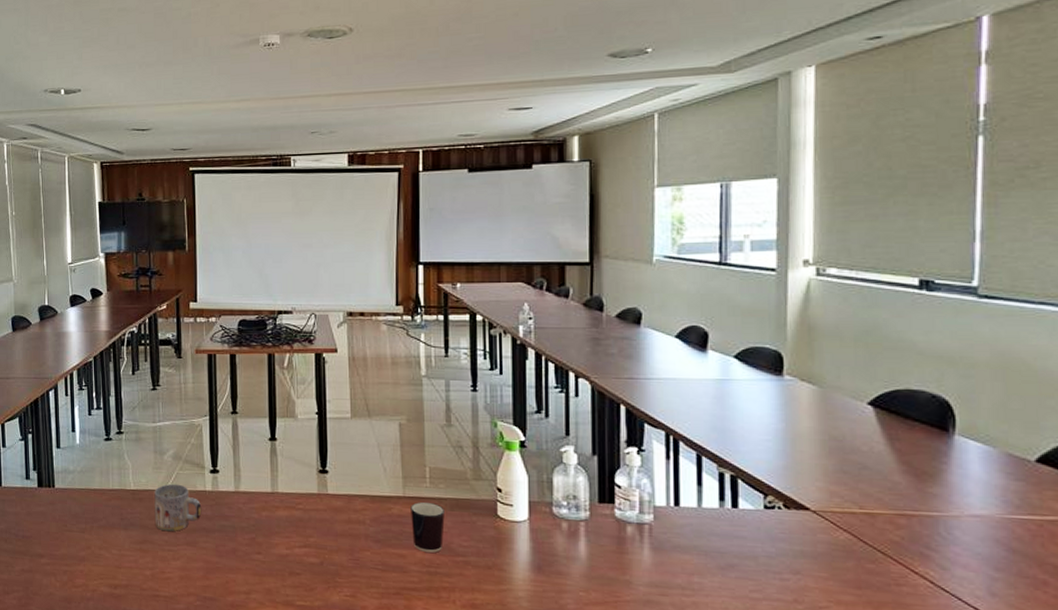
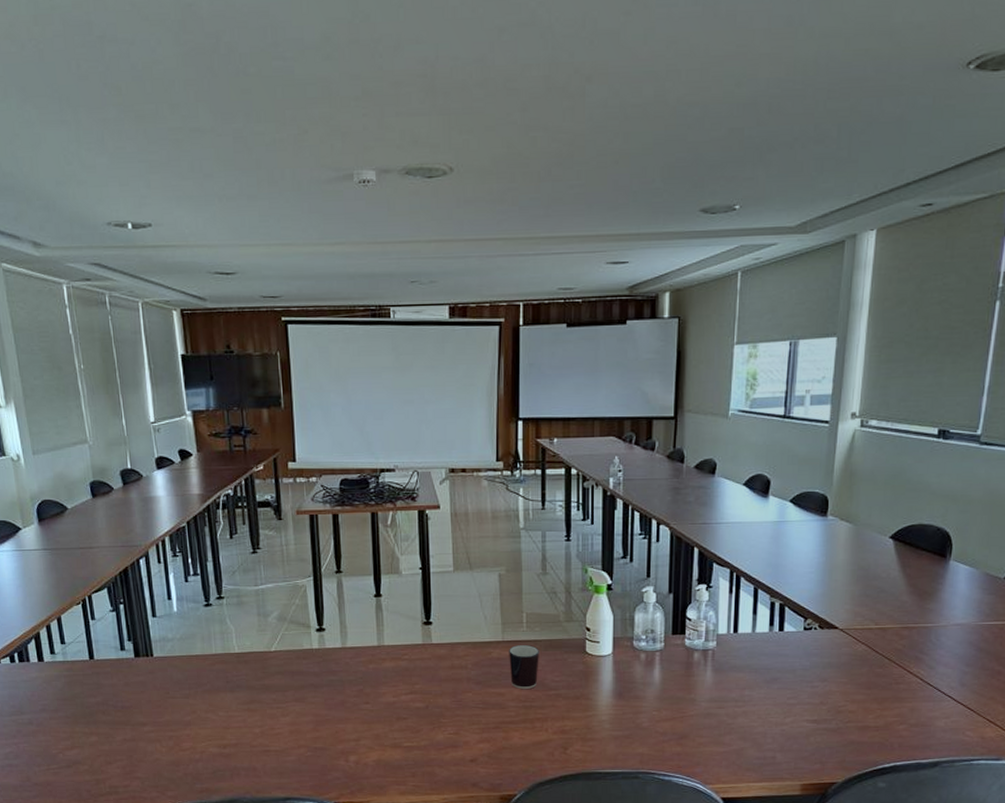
mug: present [154,483,202,532] -> none [260,644,310,691]

